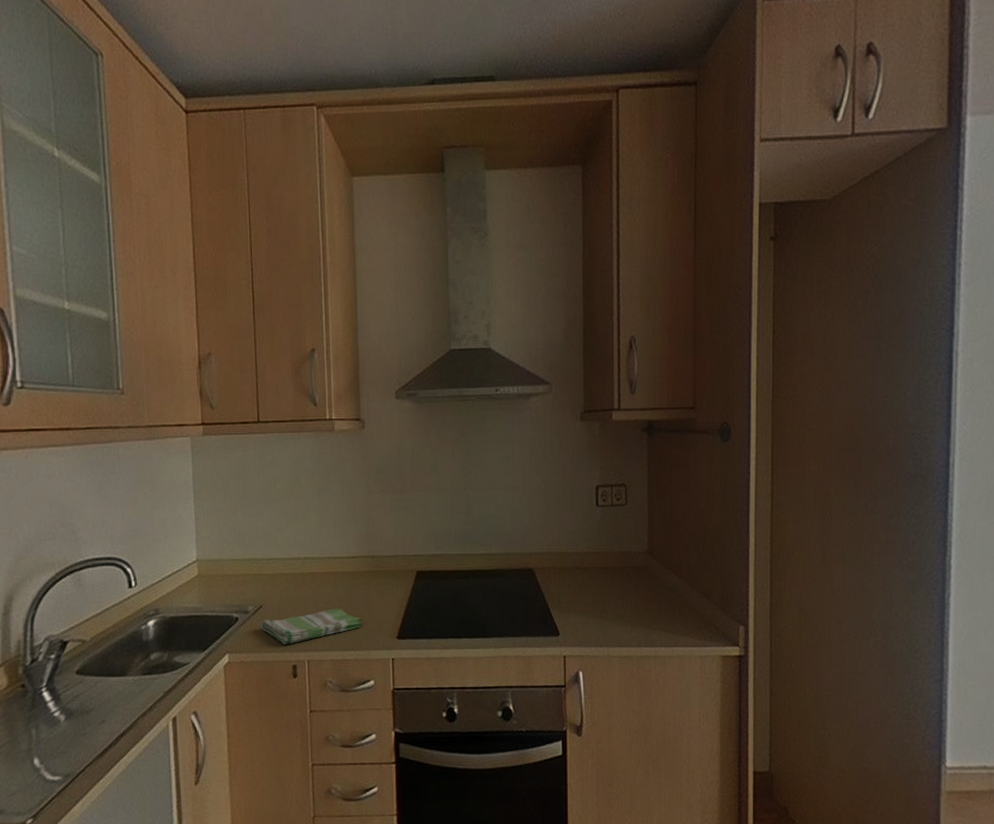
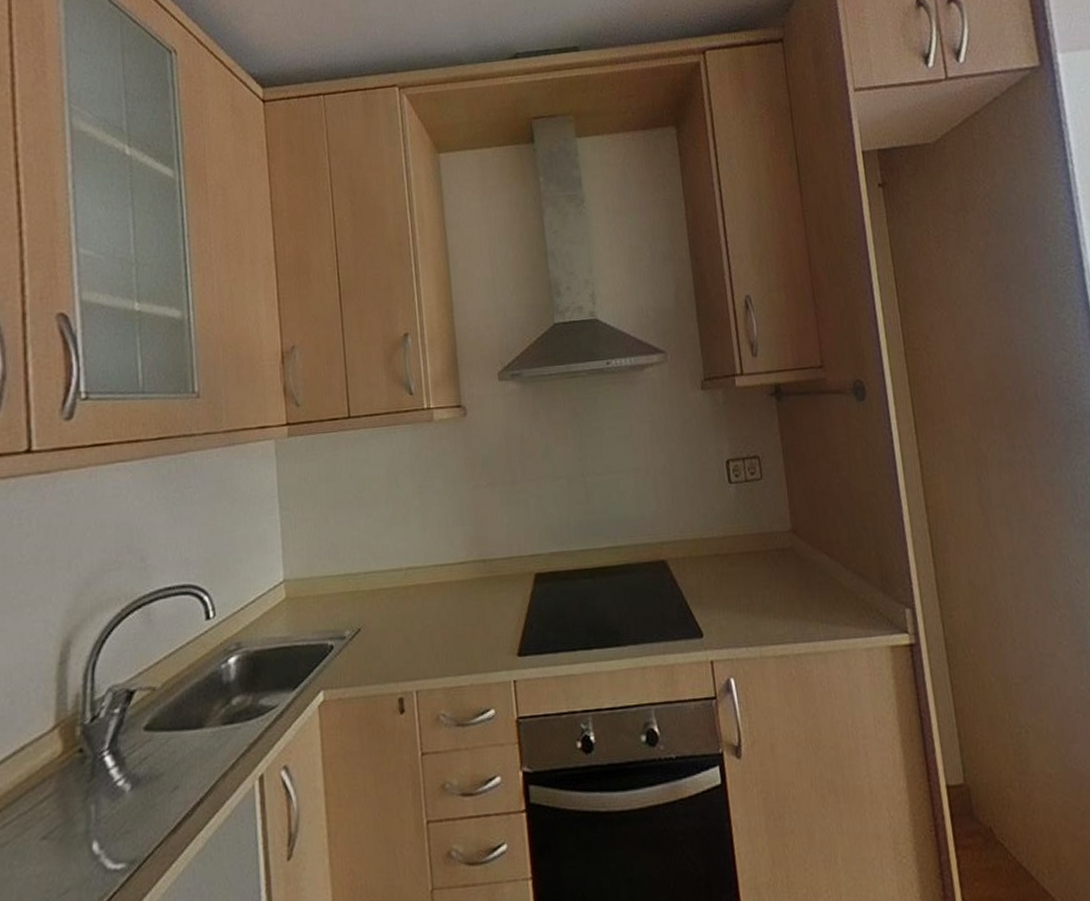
dish towel: present [260,608,362,644] -> none [359,624,477,673]

